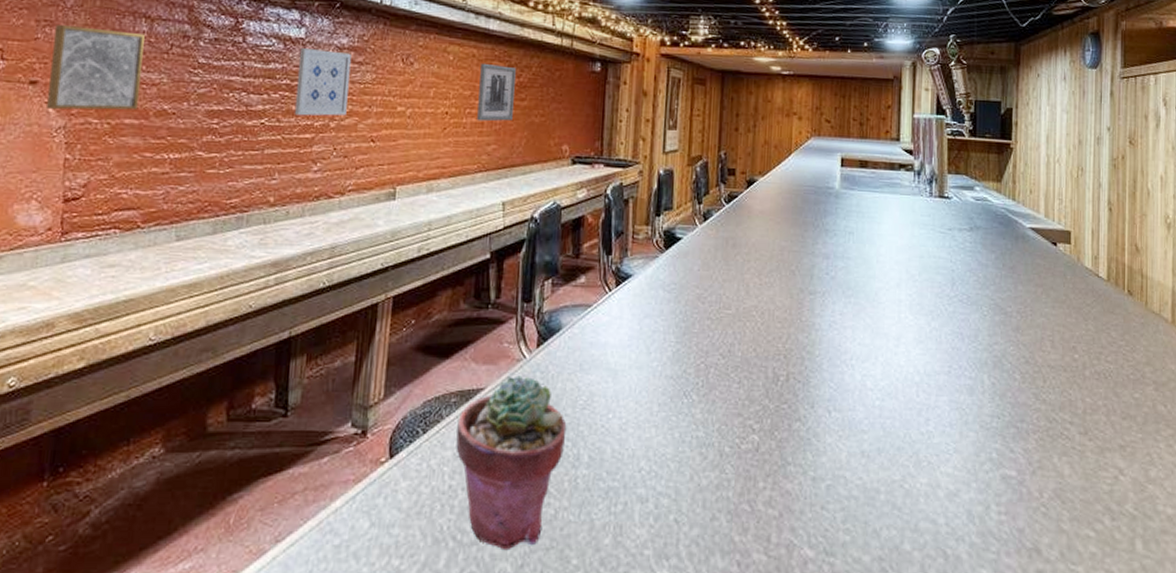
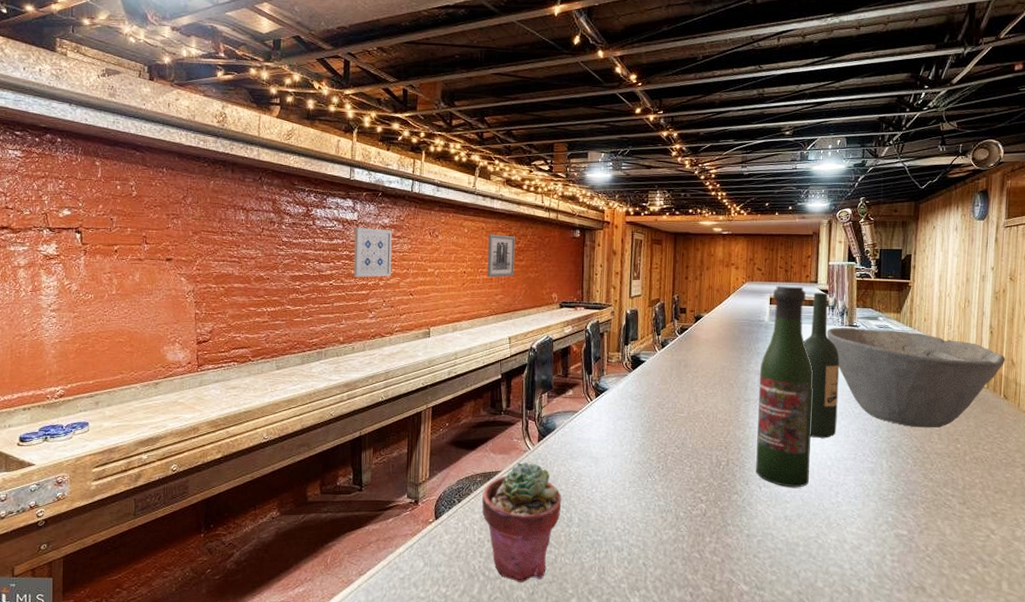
wall art: present [47,25,145,111] -> none [180,217,243,278]
beer bottle: none [824,143,896,412] -> present [756,286,814,488]
wine bottle: none [883,153,929,345] -> present [803,292,840,438]
bowl: none [911,198,1128,333] -> present [826,327,1006,428]

